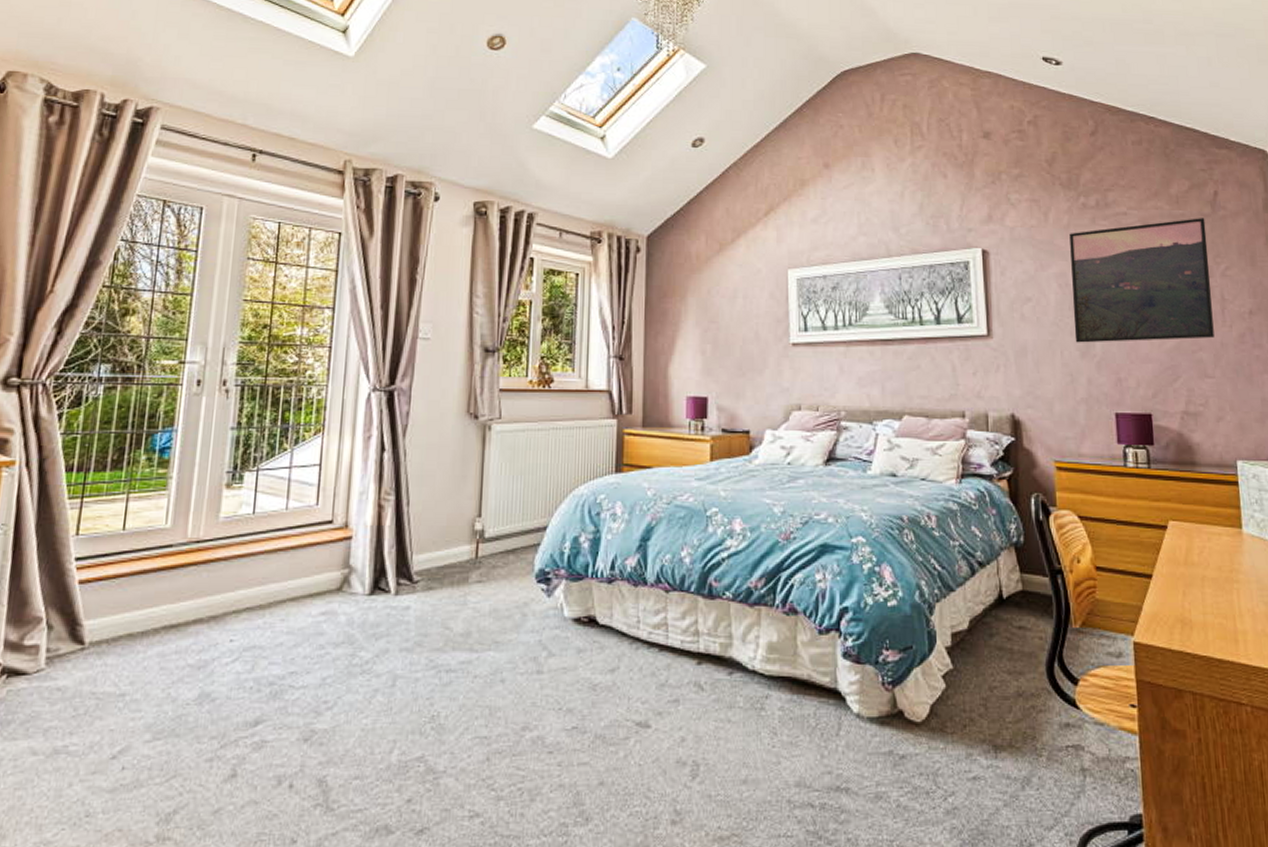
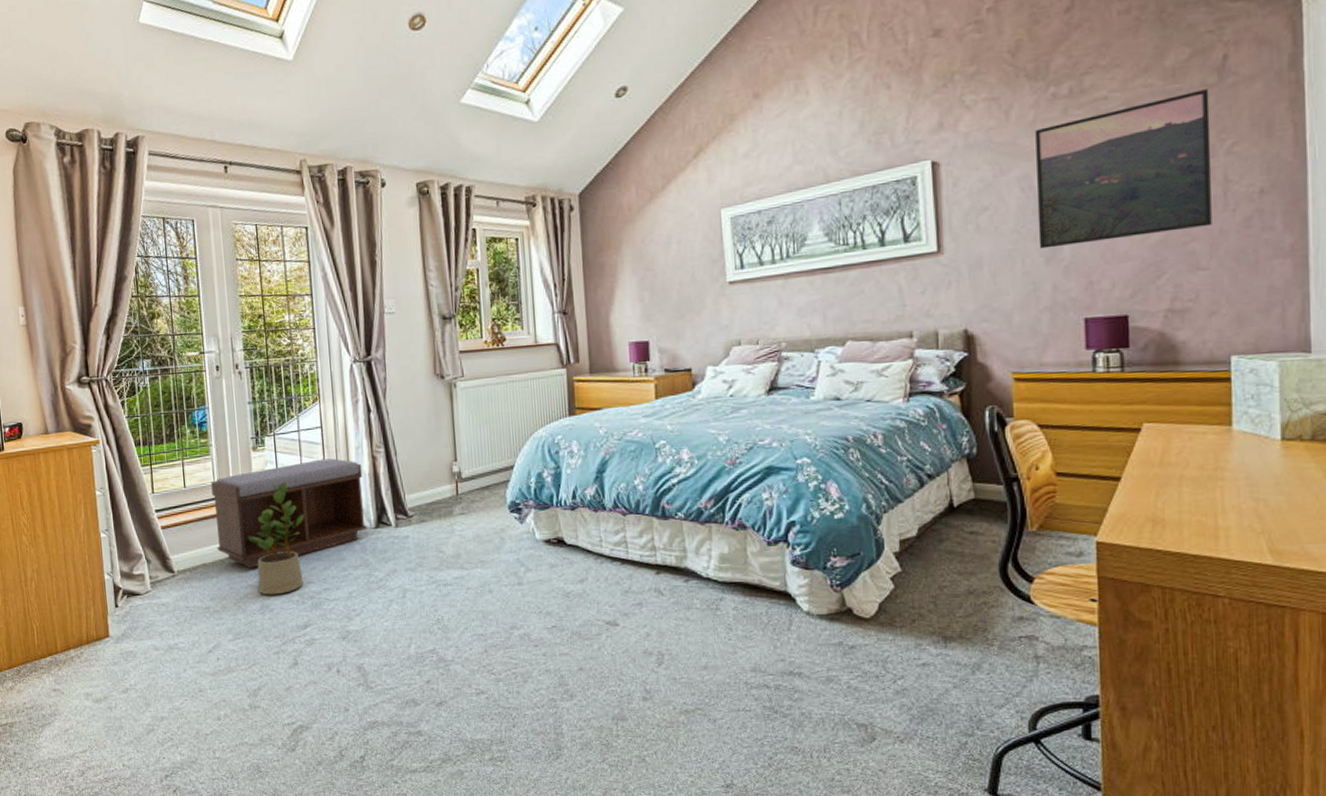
bench: none [152,504,364,642] -> present [211,458,367,568]
potted plant: none [197,530,280,679] -> present [247,482,305,595]

